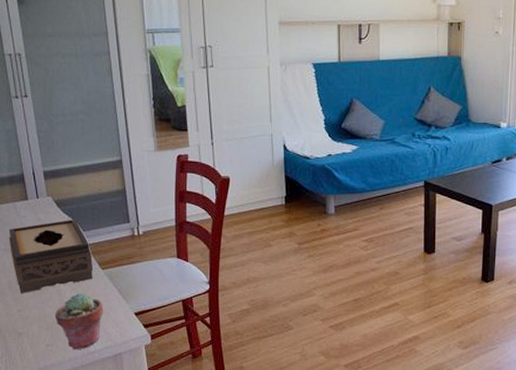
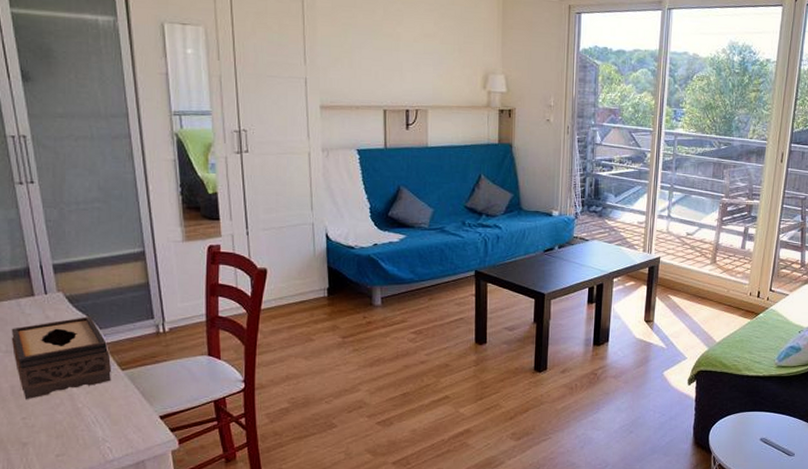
potted succulent: present [54,293,103,350] -> none [66,397,123,459]

